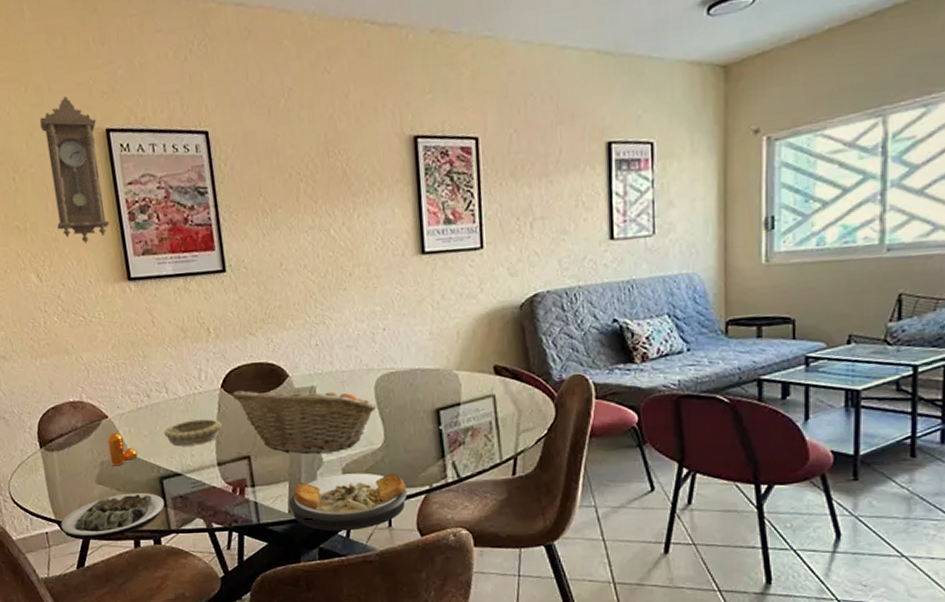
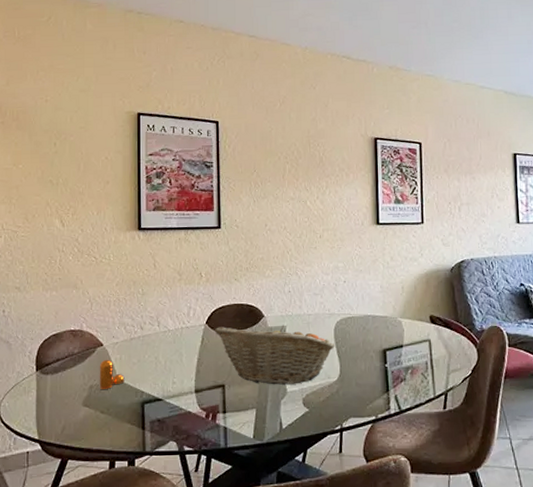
pendulum clock: present [39,96,110,243] -> none [84,87,130,198]
plate: present [61,492,164,540] -> none [43,415,142,461]
decorative bowl: present [164,419,222,447] -> none [151,350,203,374]
plate: present [289,472,408,532] -> none [254,403,357,457]

